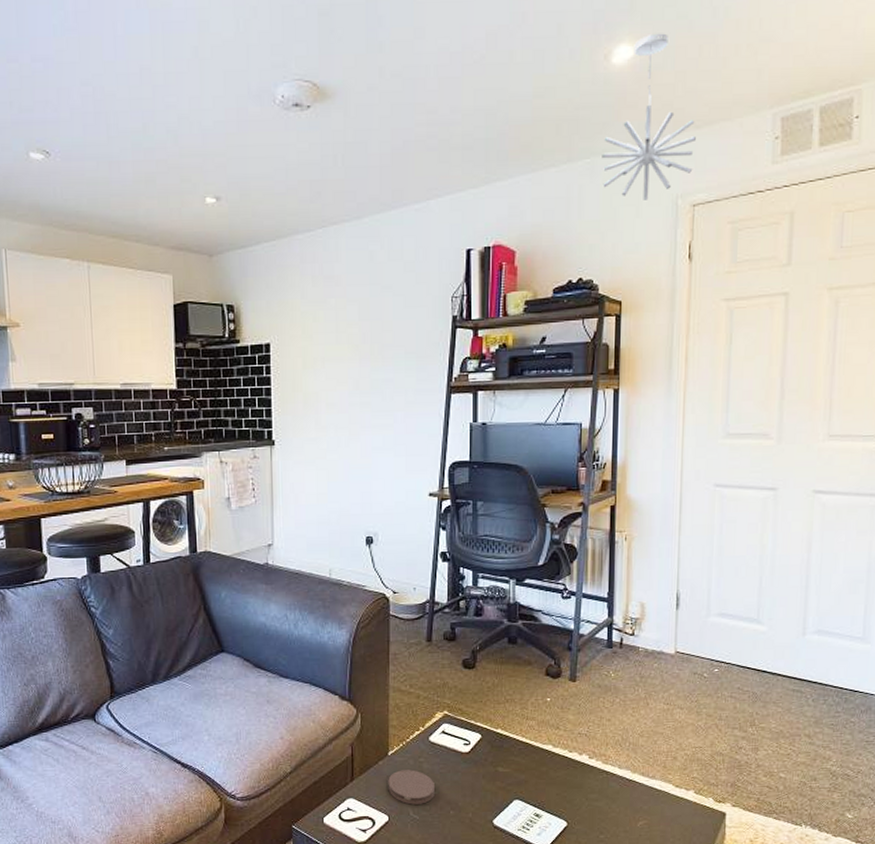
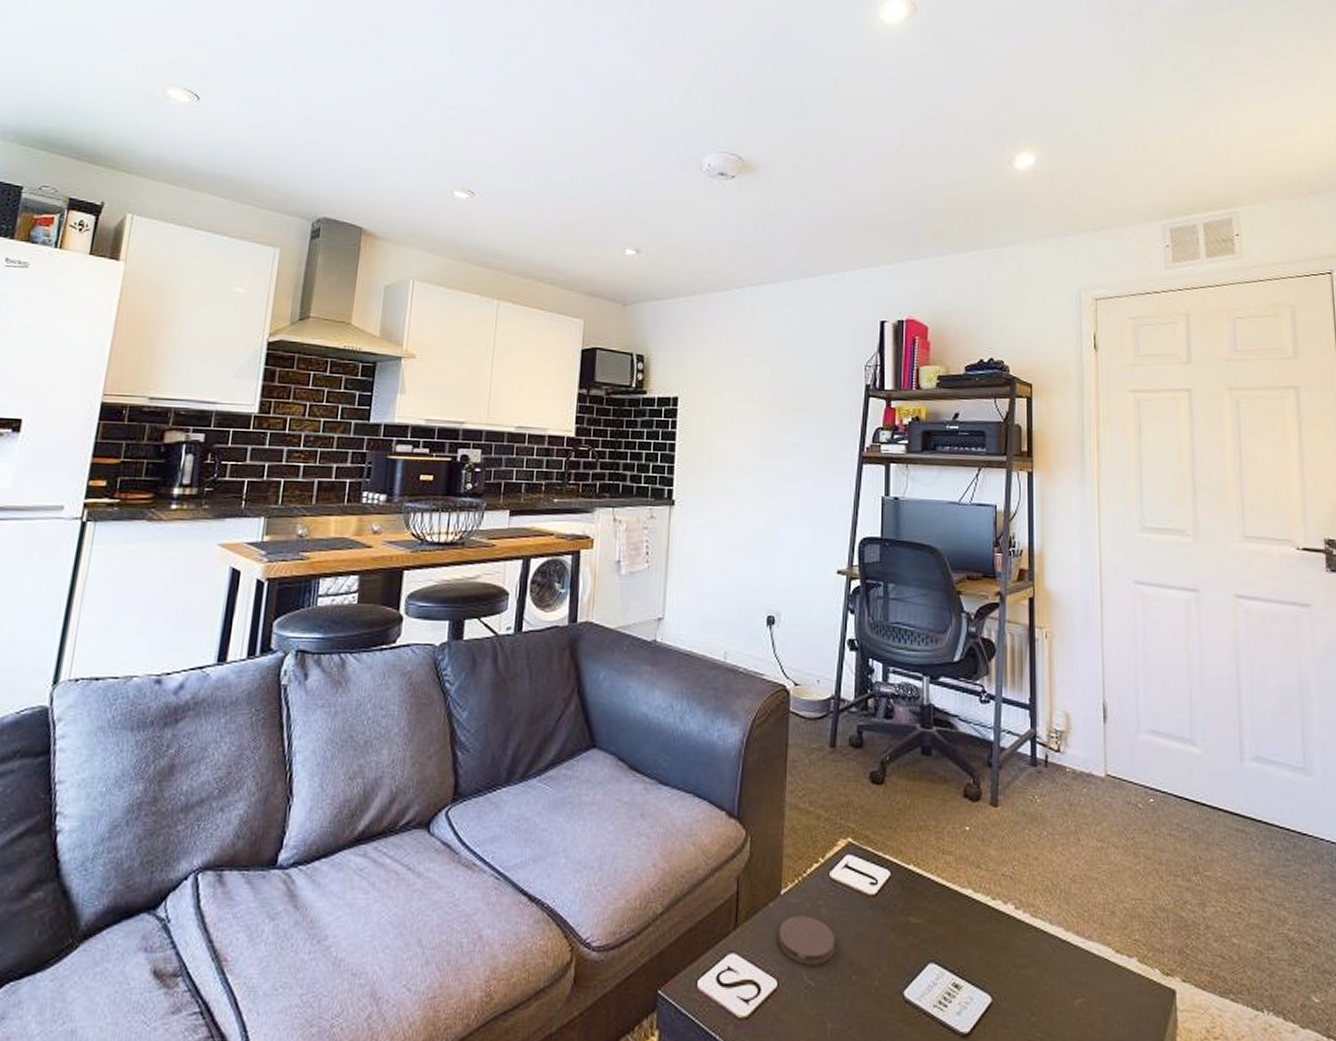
pendant light: present [602,33,696,200] -> none [1008,146,1094,291]

